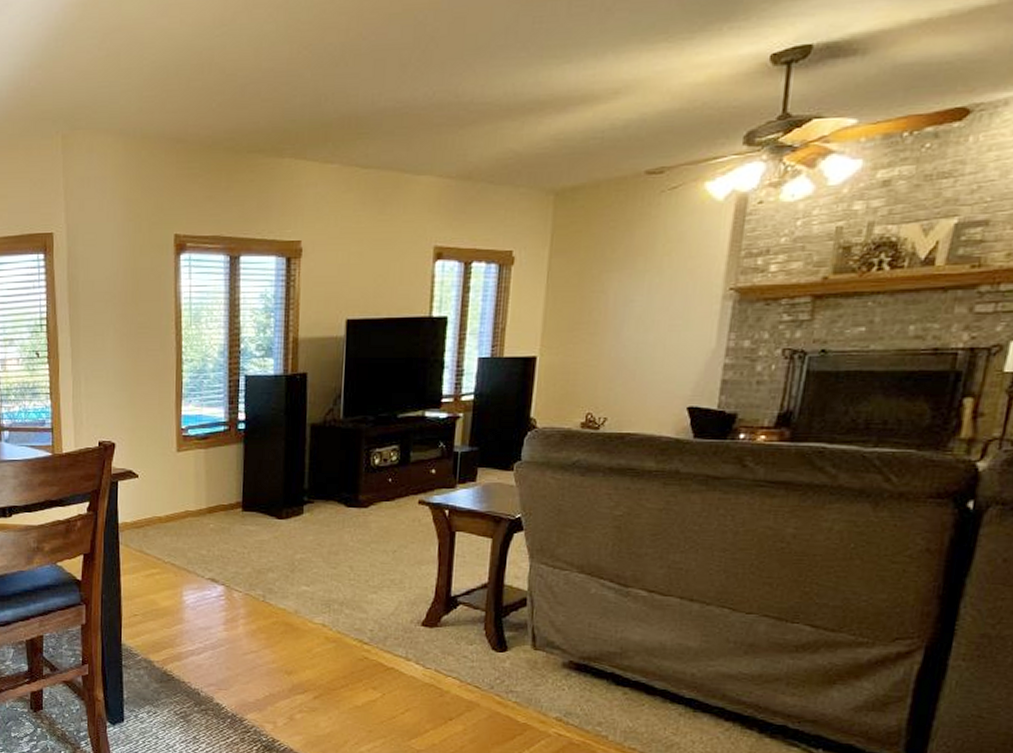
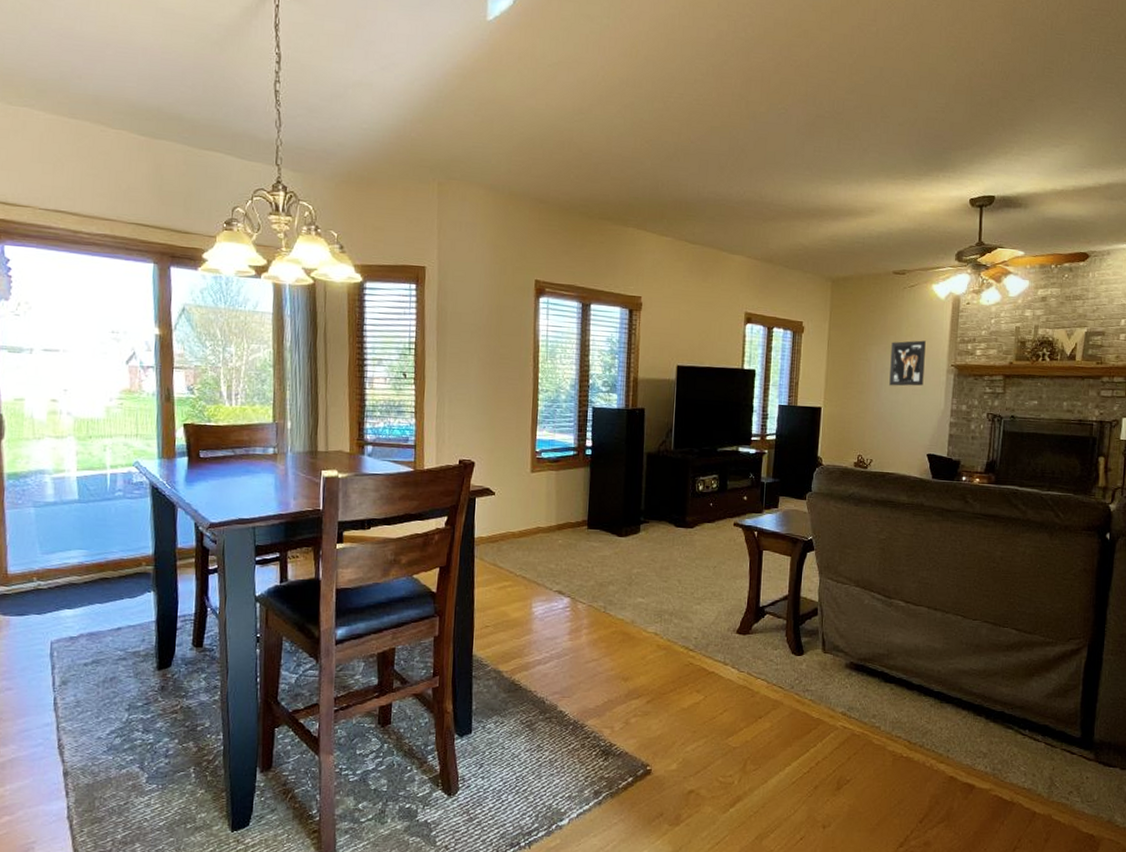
wall art: none [634,259,692,323] -> present [889,340,926,386]

